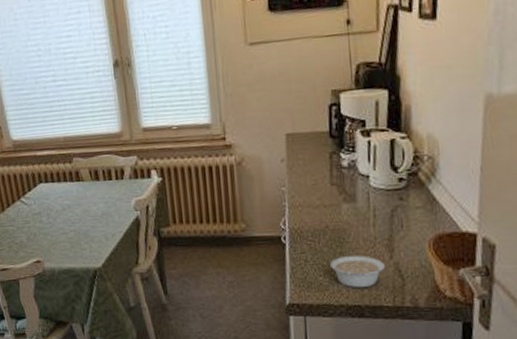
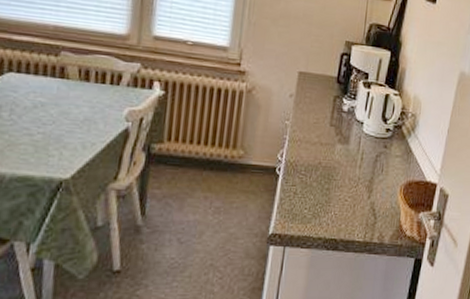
legume: present [330,256,388,288] -> none [316,192,365,223]

